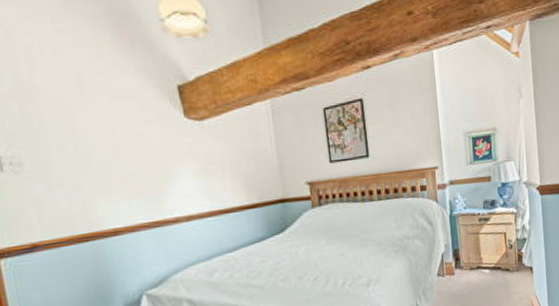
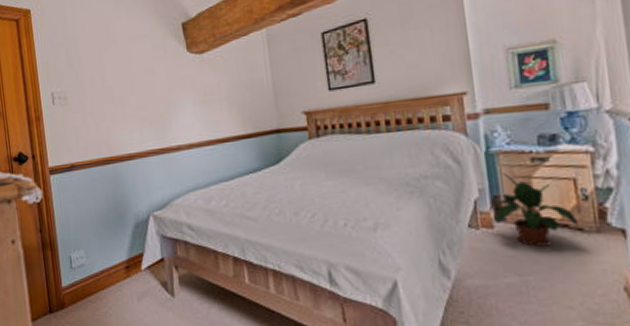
potted plant: none [451,231,507,286] -> present [488,173,579,247]

